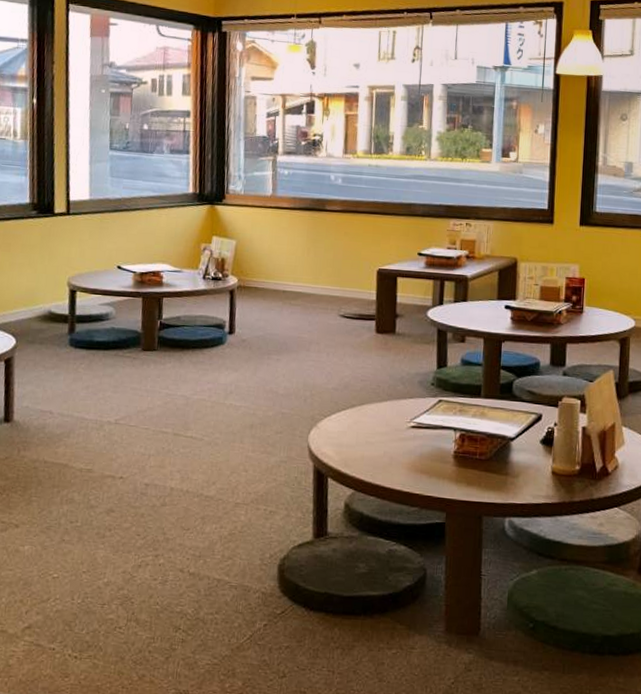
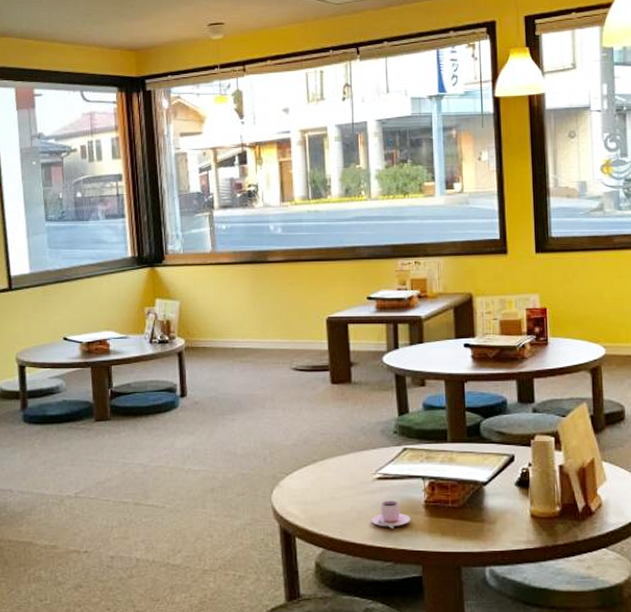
teacup: none [401,448,440,476] -> present [371,501,411,529]

